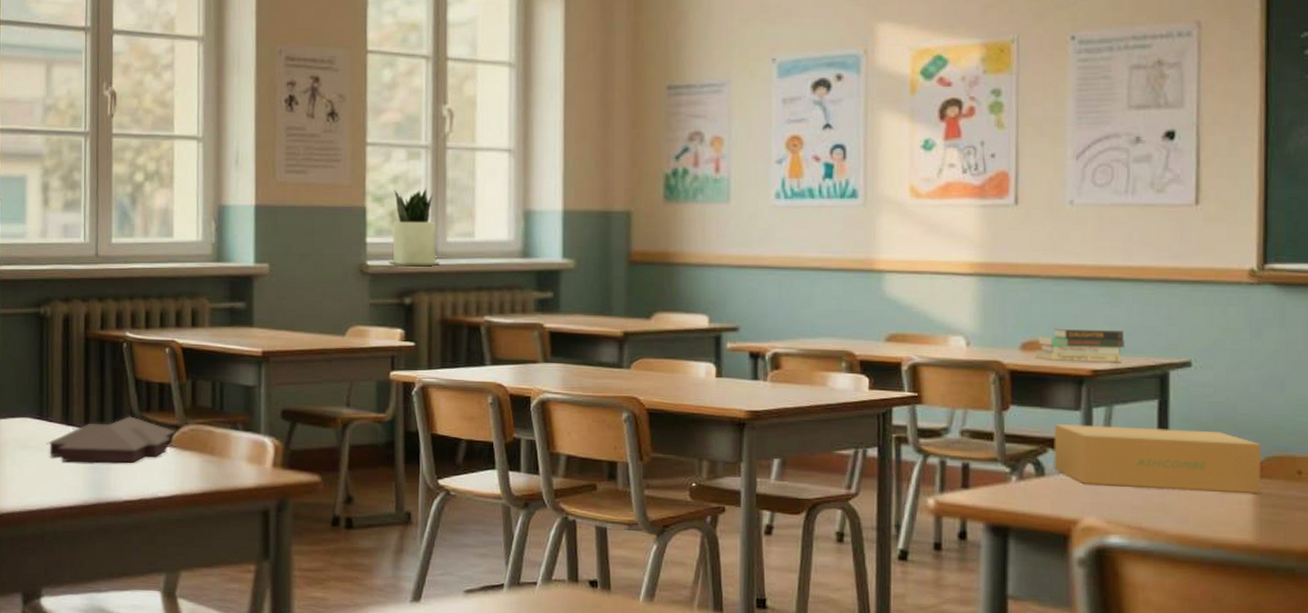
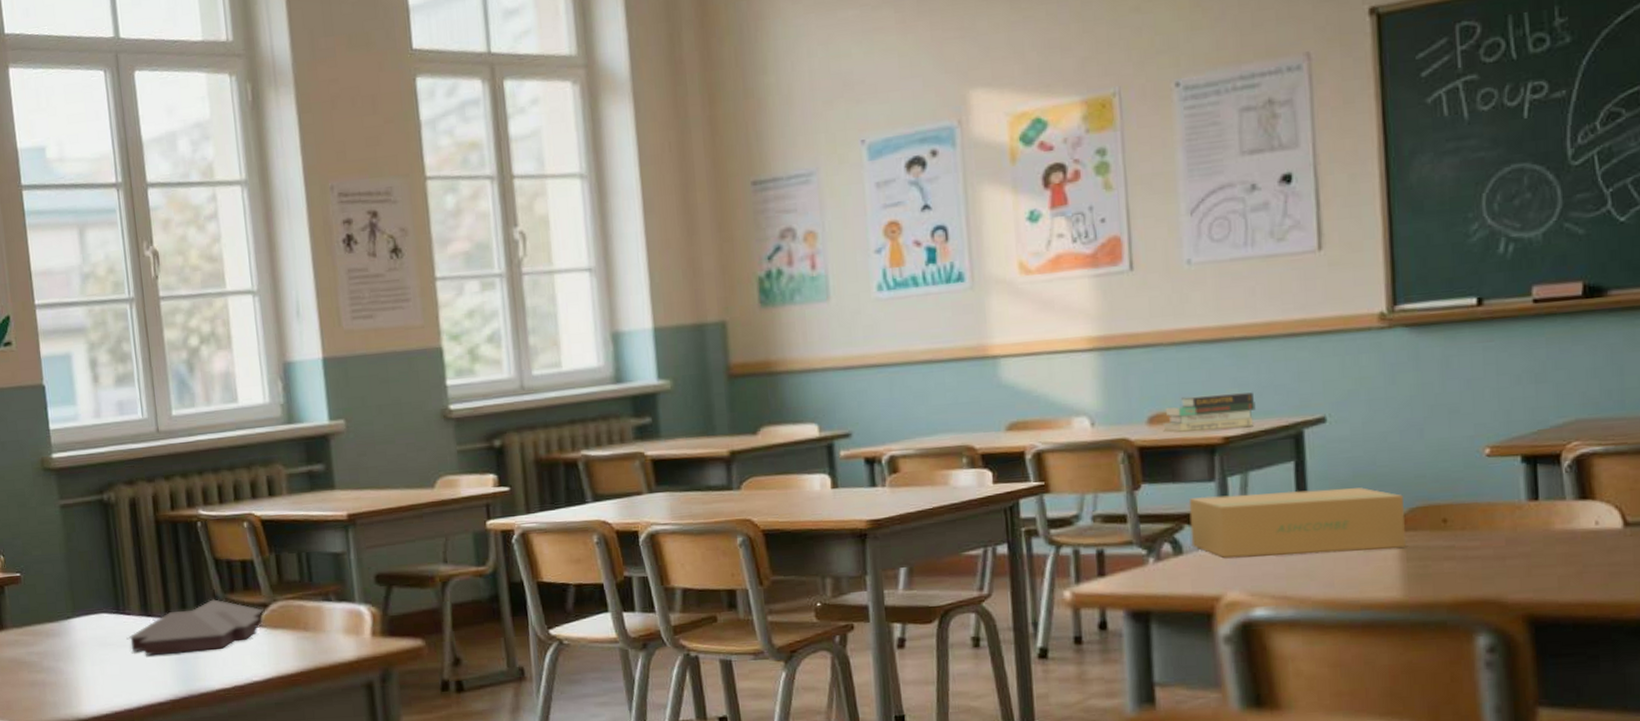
planter: present [389,188,440,267] -> none [470,320,528,408]

